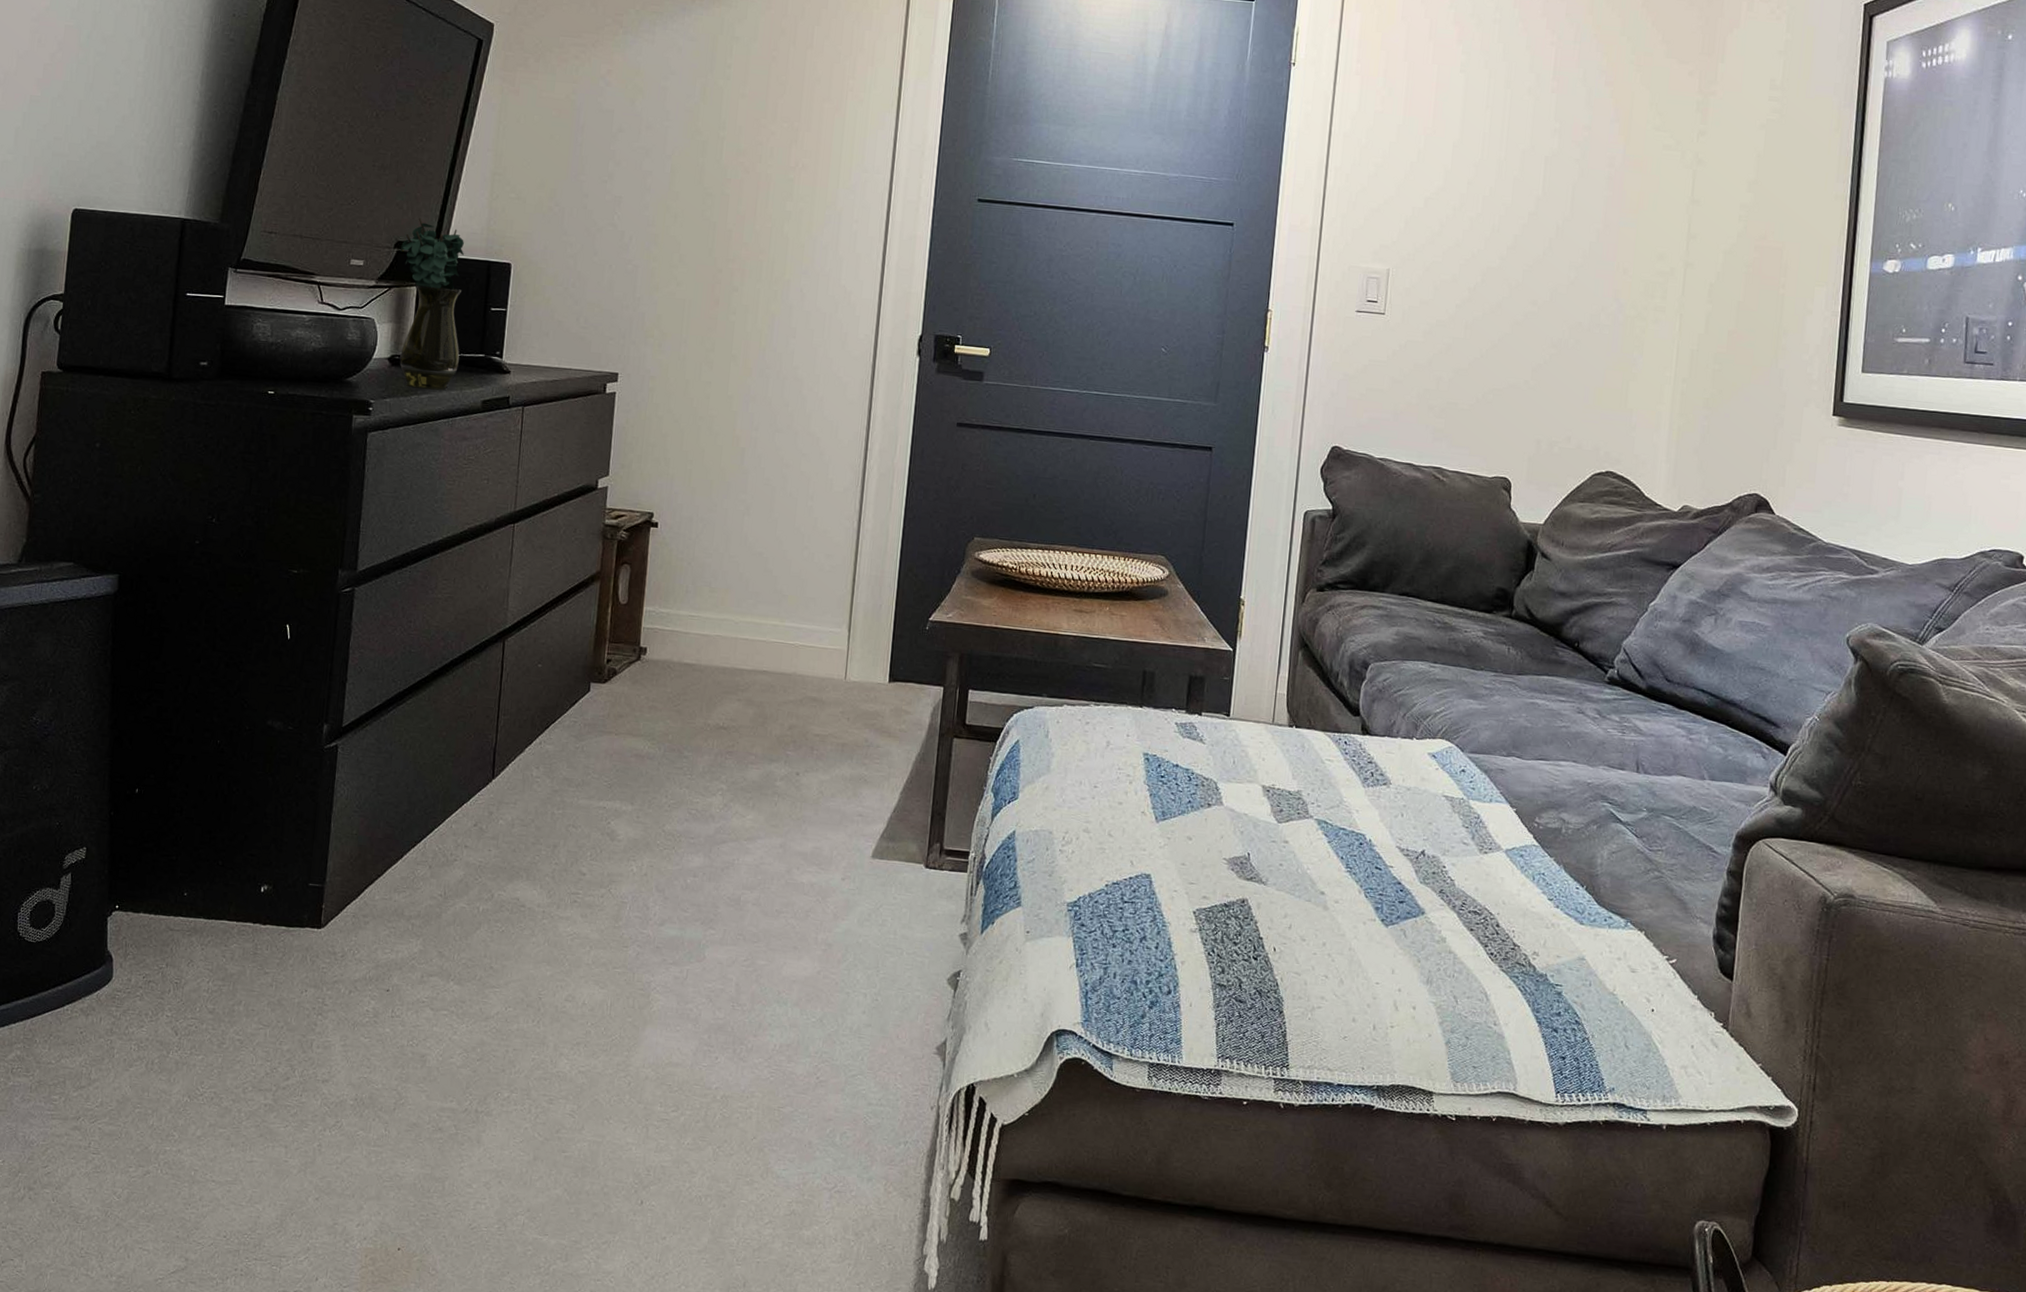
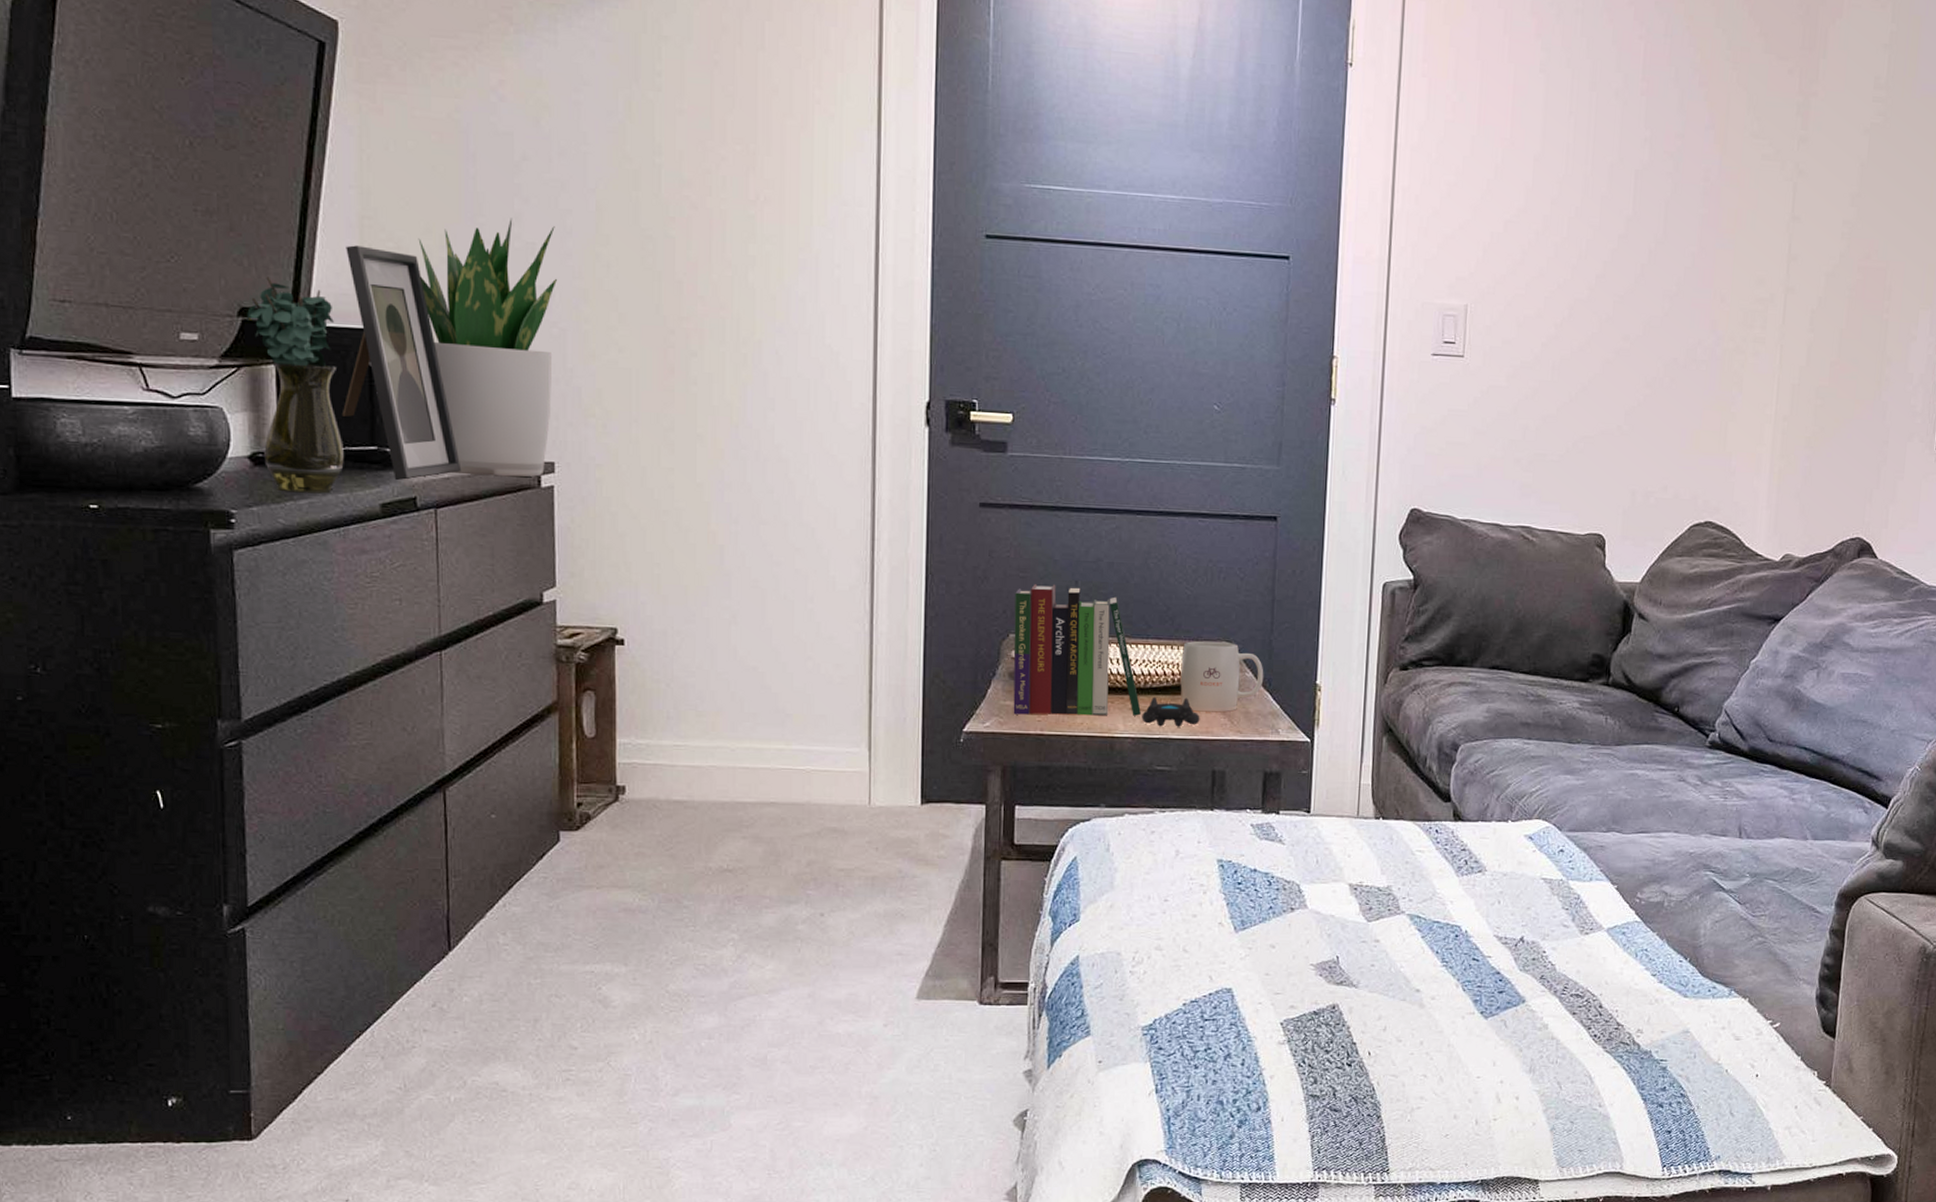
picture frame: none [461,195,547,383] -> present [341,245,462,481]
planter: none [532,177,638,385] -> present [418,218,557,478]
books: none [973,495,1083,617] -> present [1013,584,1141,716]
gaming controller: none [1084,600,1135,630] -> present [1142,696,1200,727]
mug: none [1118,553,1194,619] -> present [1180,641,1264,713]

